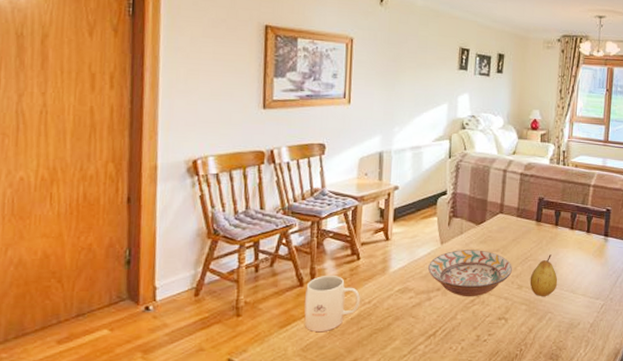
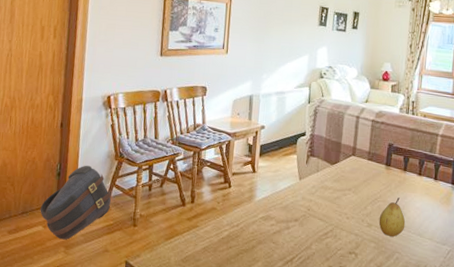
backpack: none [103,248,205,343] -> present [40,165,112,240]
mug: present [304,275,361,333] -> none [185,198,231,248]
decorative bowl: present [428,250,512,297] -> none [288,186,363,230]

